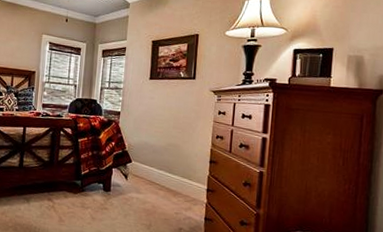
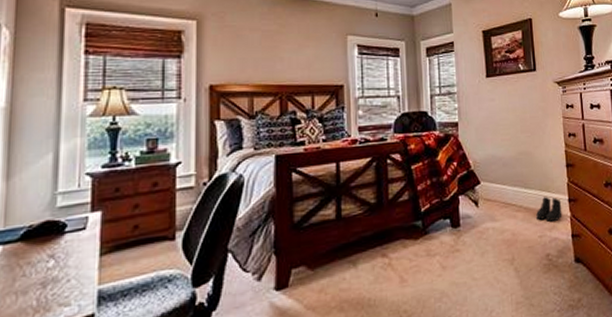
boots: none [175,183,200,204] -> present [536,197,563,222]

